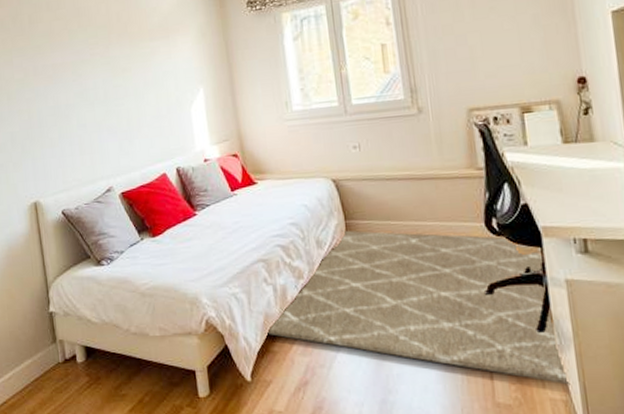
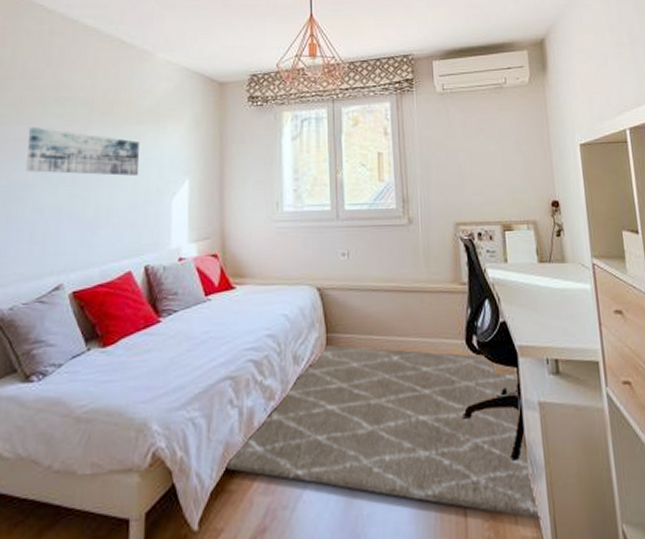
wall art: none [61,52,159,93] -> present [26,126,140,176]

